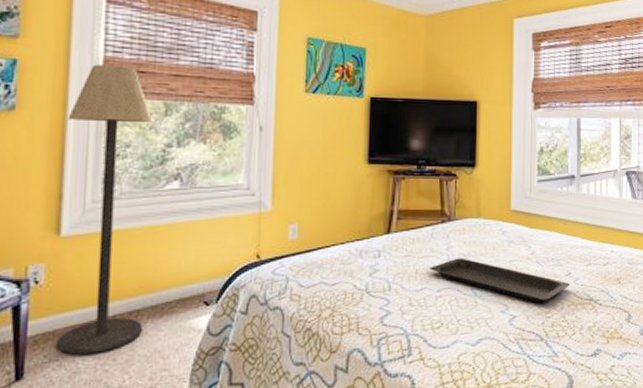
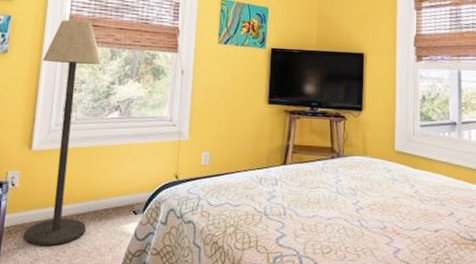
serving tray: present [430,258,571,302] -> none [320,191,454,238]

